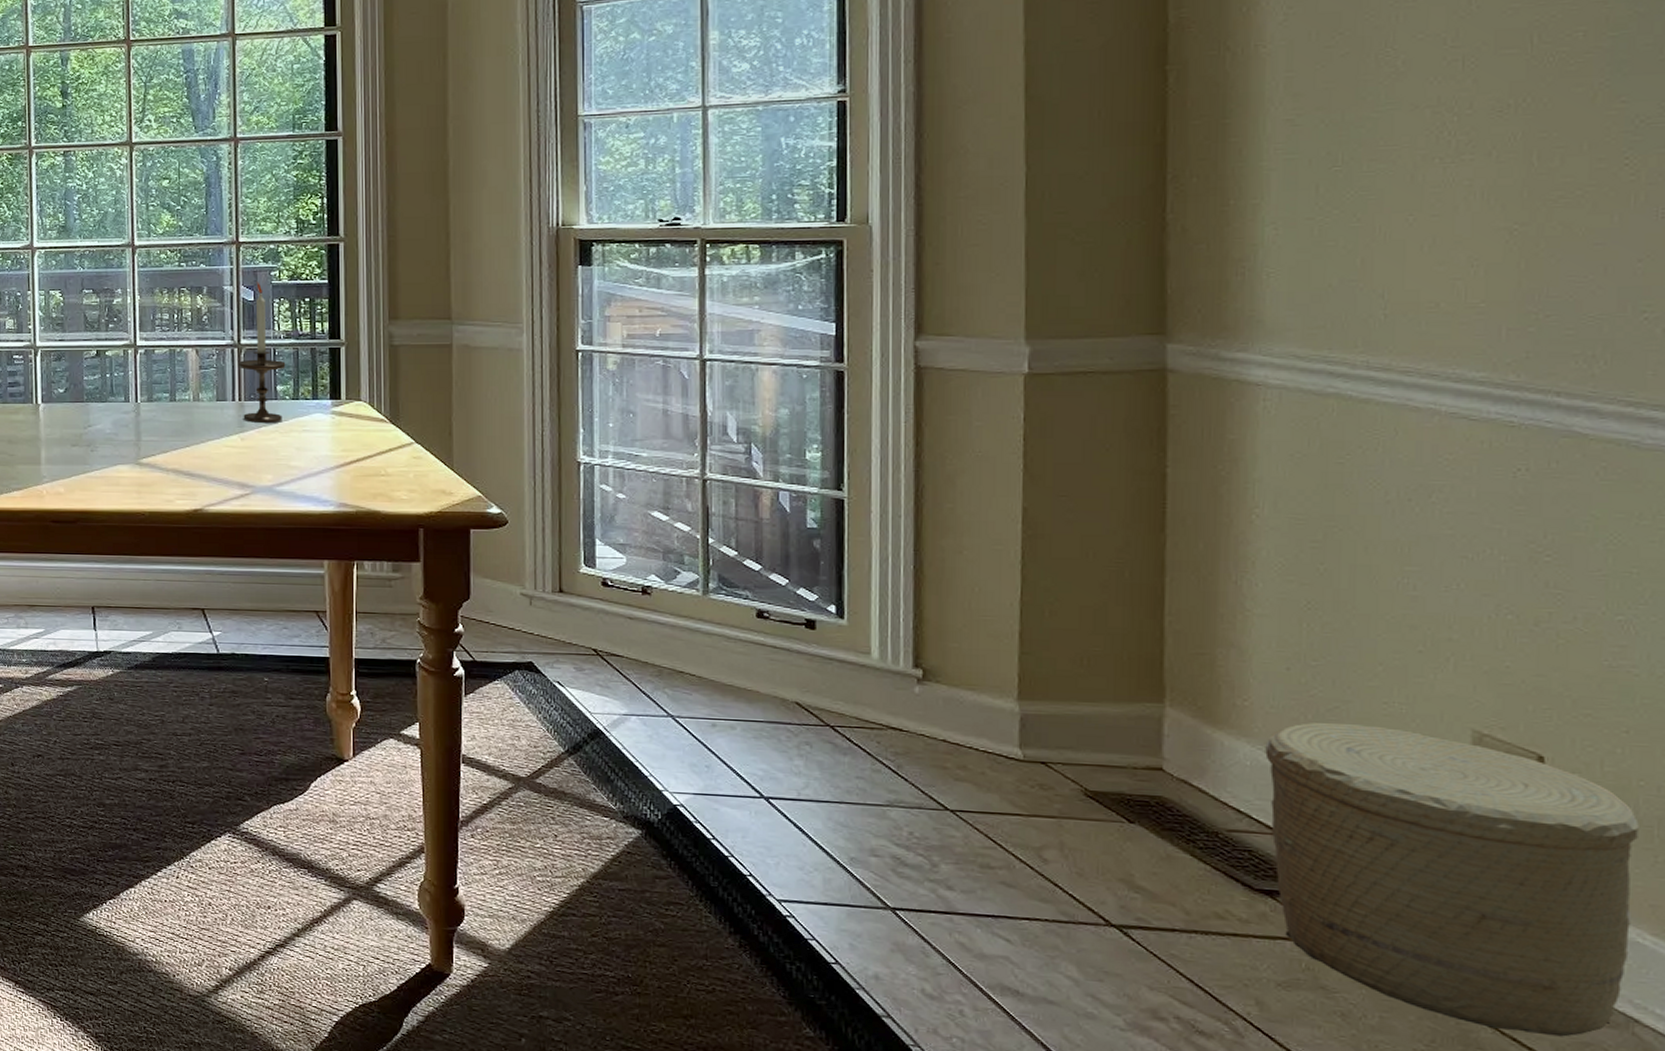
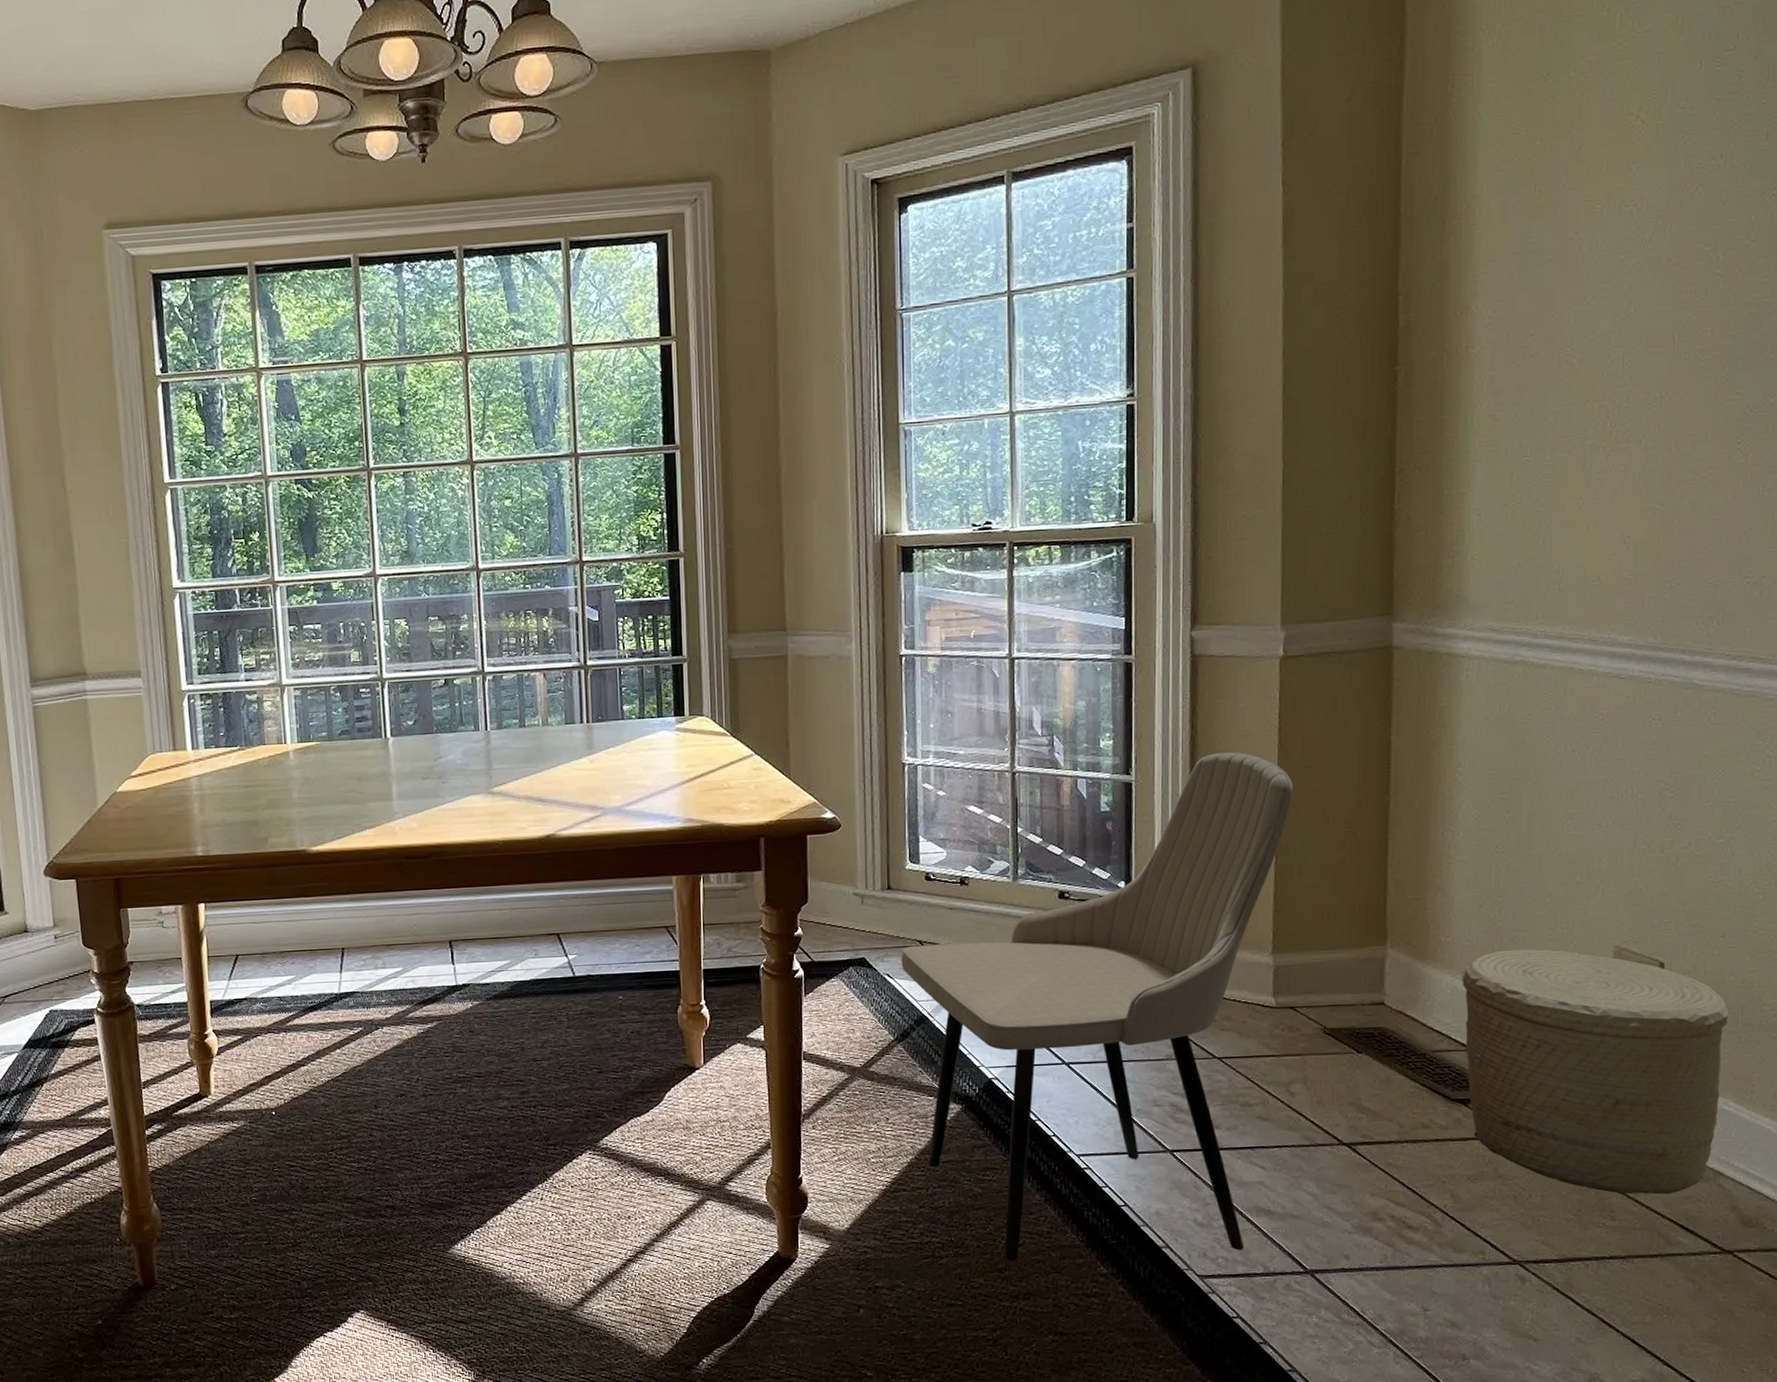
candlestick: present [238,281,286,424] -> none [585,601,631,745]
dining chair: none [573,473,1043,1032] -> present [901,752,1294,1261]

